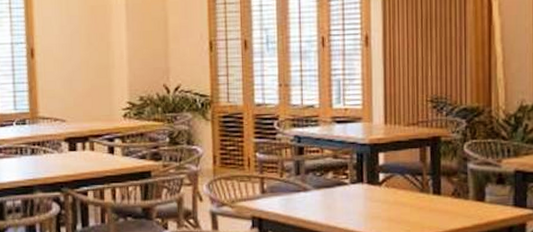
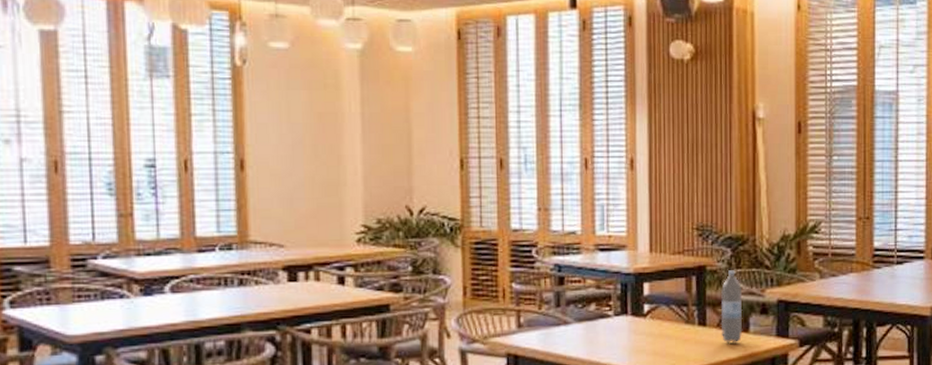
water bottle: none [455,141,479,211] -> present [720,270,743,343]

